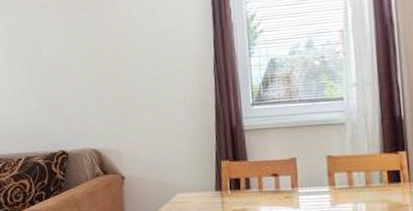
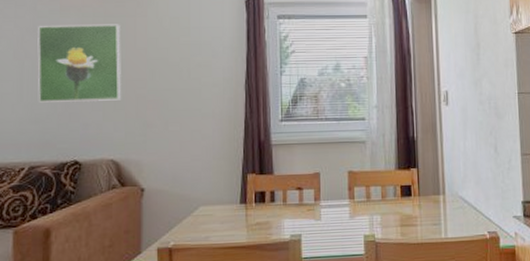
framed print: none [23,18,98,98] -> present [37,24,121,102]

